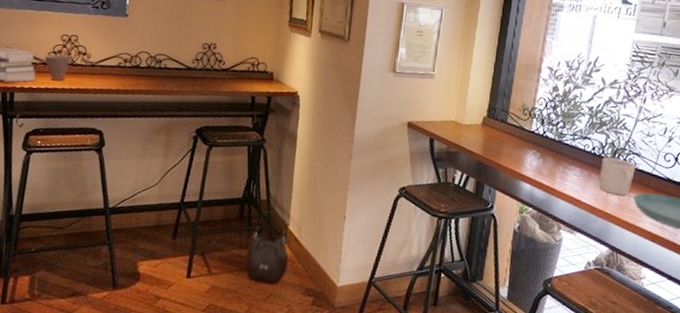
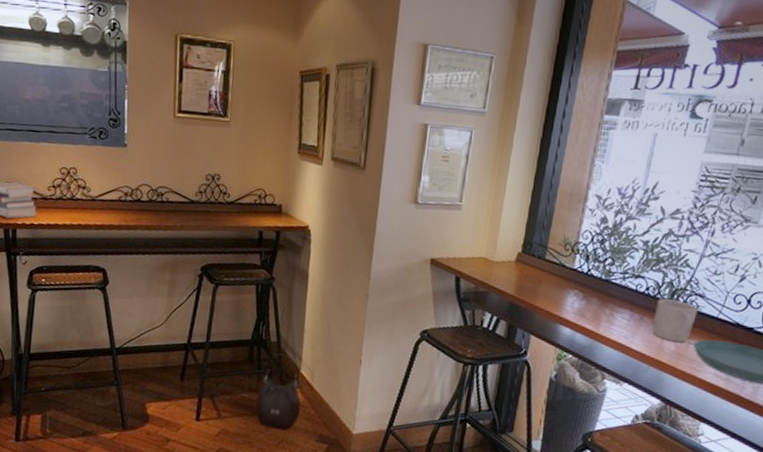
cup: present [44,54,72,81] -> none [44,188,71,217]

